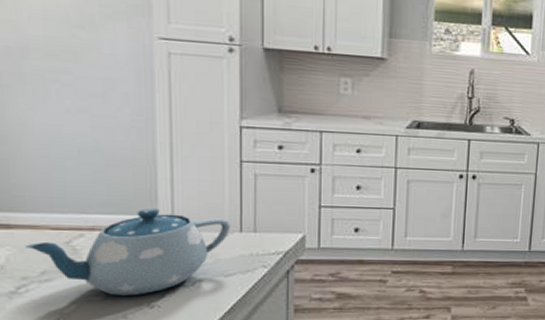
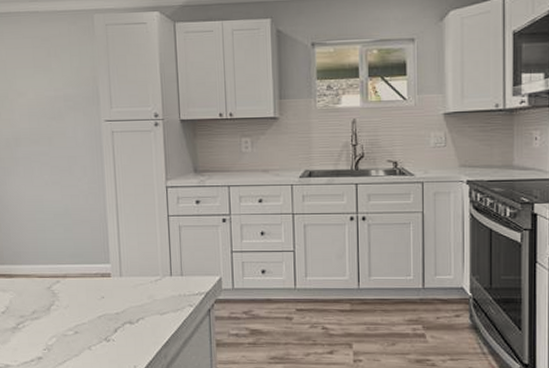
teapot: present [25,209,230,297] -> none [22,259,163,332]

